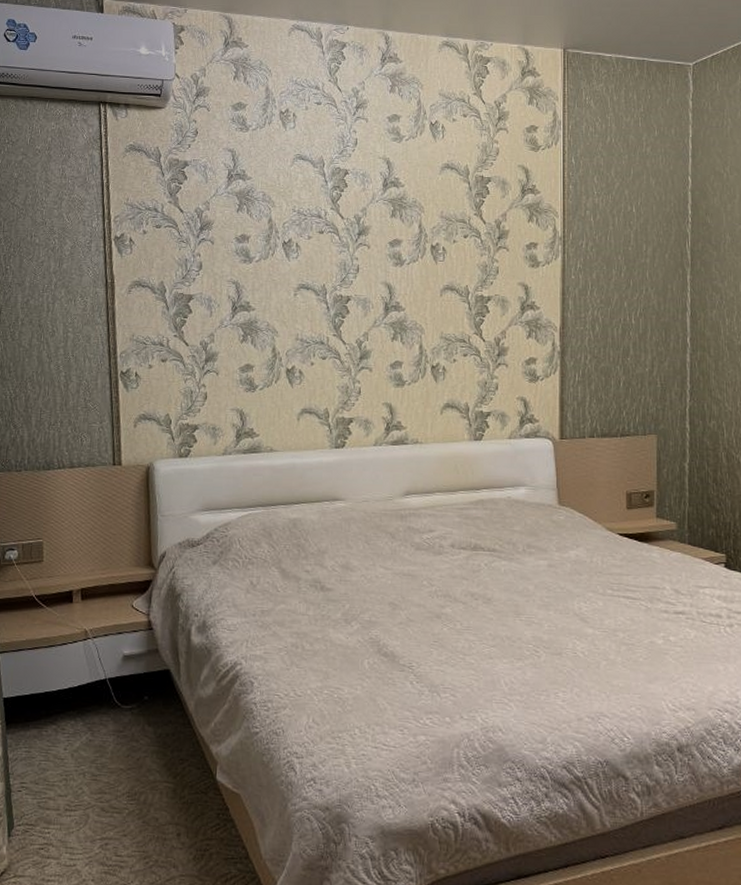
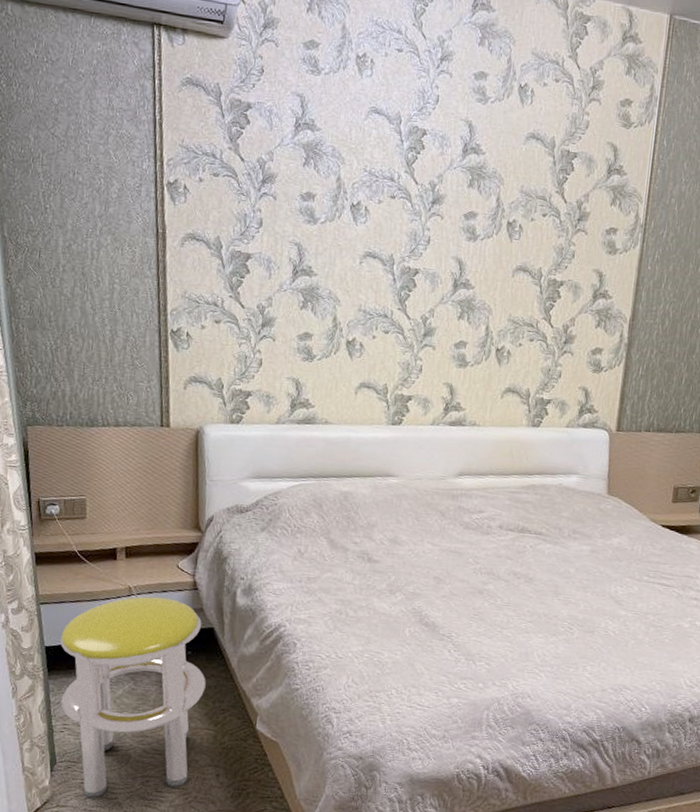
stool: none [18,639,164,866] -> present [60,596,206,798]

